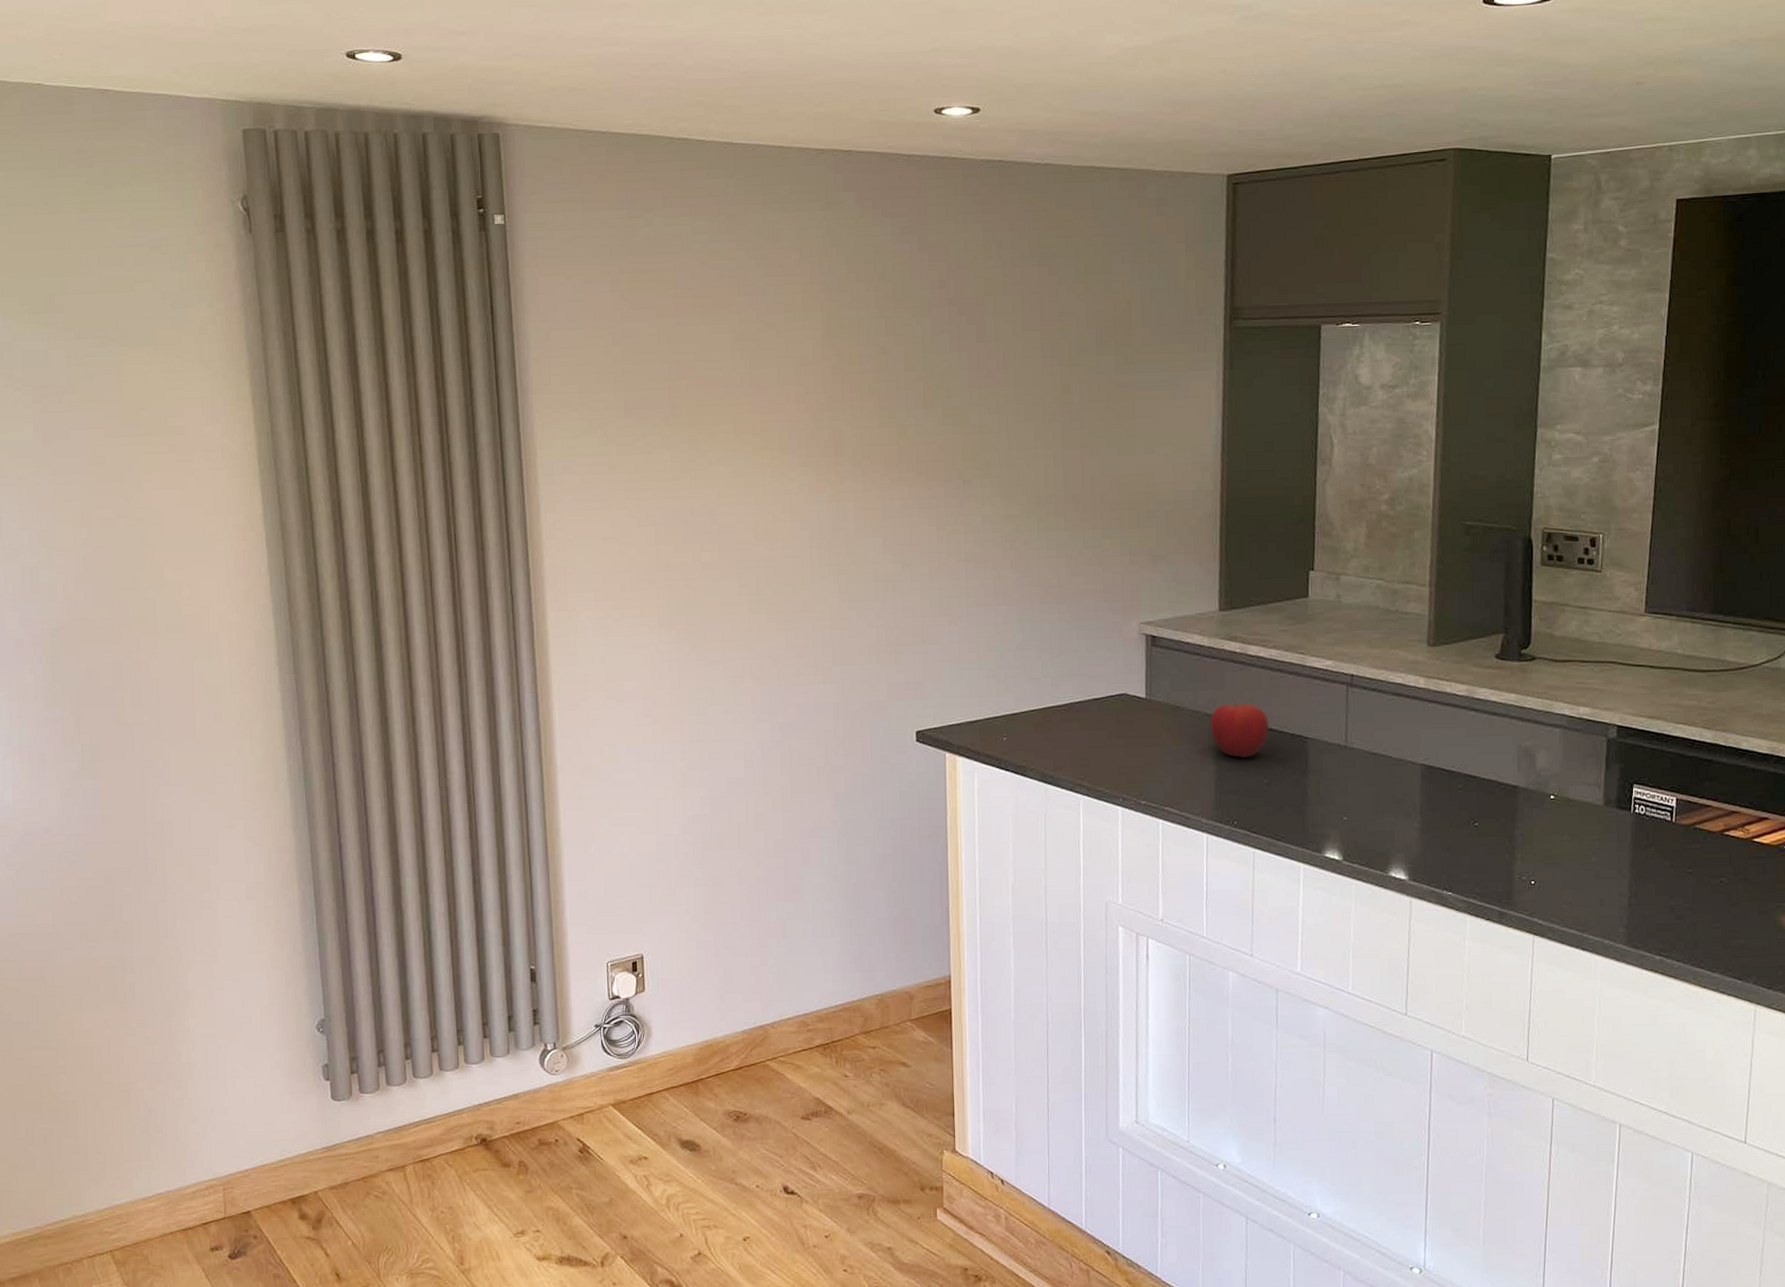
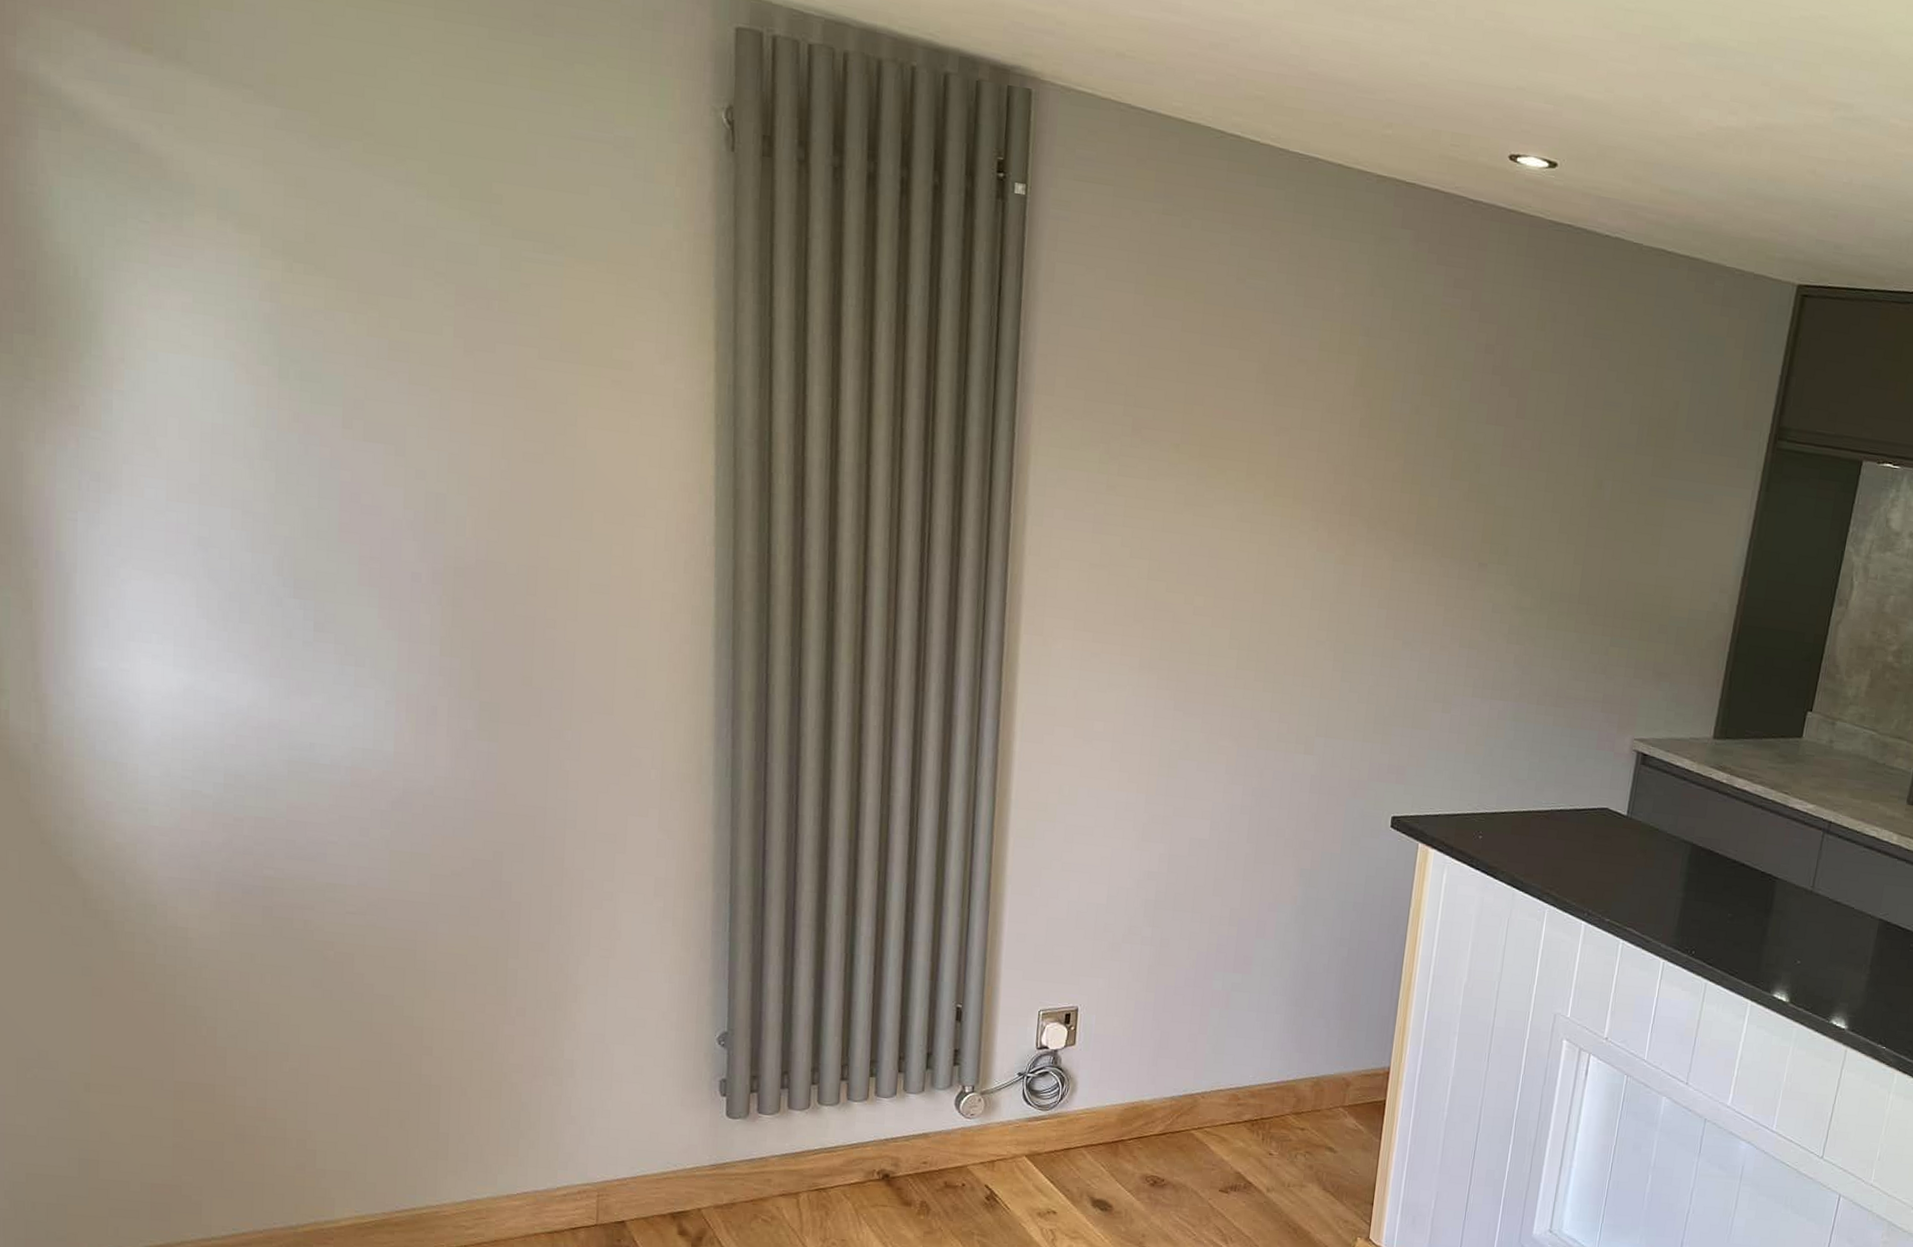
fruit: present [1210,696,1270,759] -> none [1684,827,1743,890]

